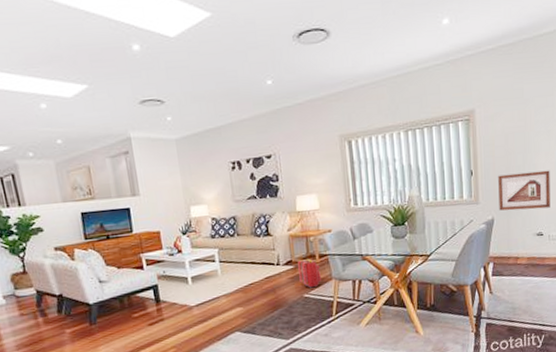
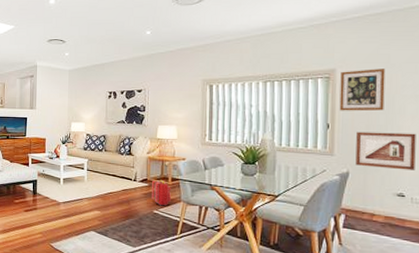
wall art: none [479,105,521,155] -> present [339,69,386,111]

